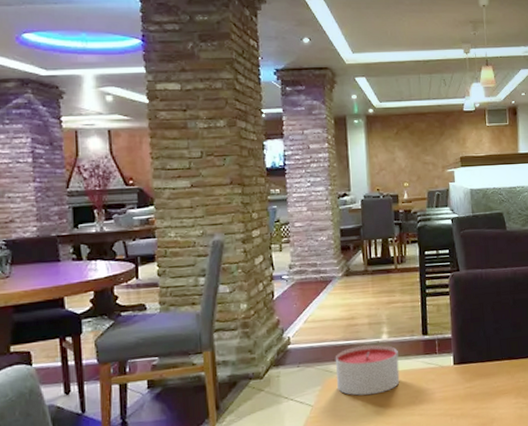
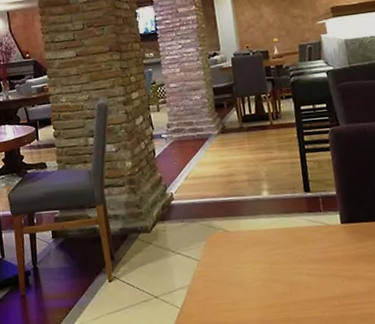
candle: present [335,345,400,396] -> none [217,201,285,252]

